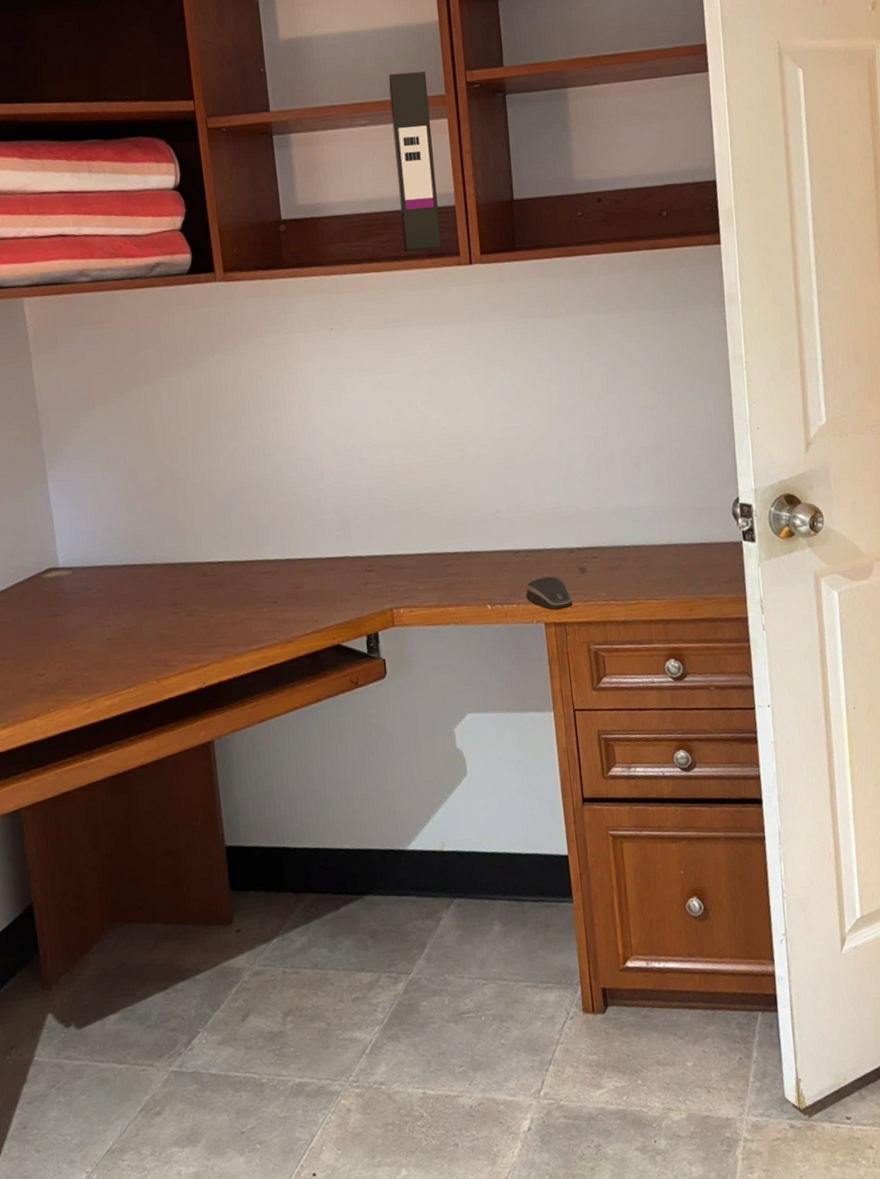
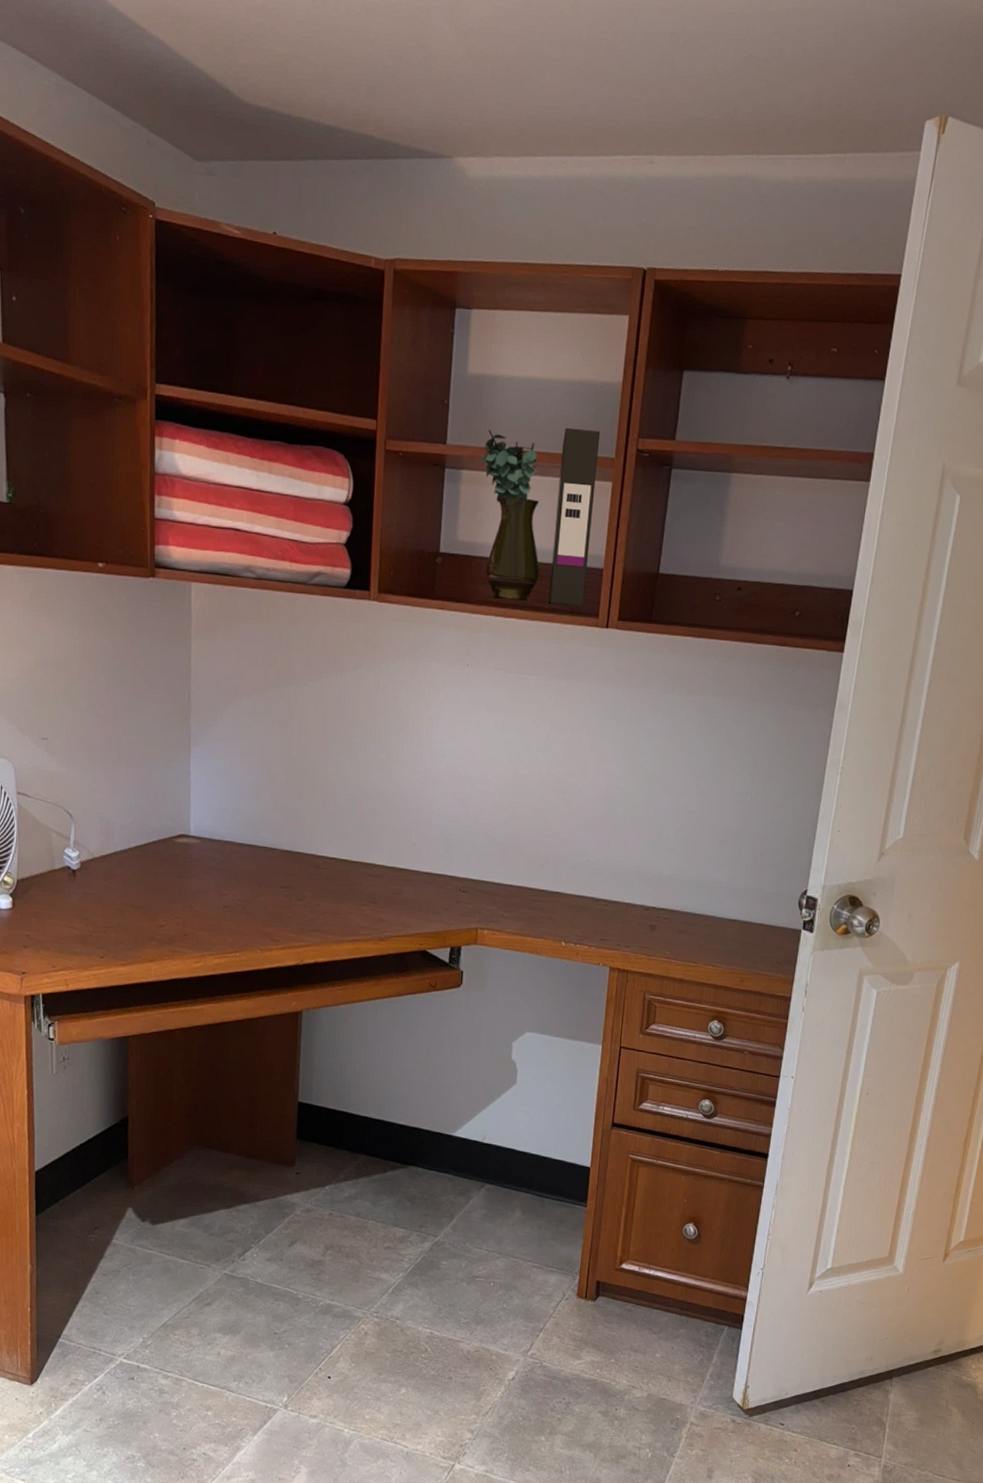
vase: none [309,89,390,256] -> present [481,429,540,602]
computer mouse: present [526,576,573,611] -> none [599,927,638,958]

